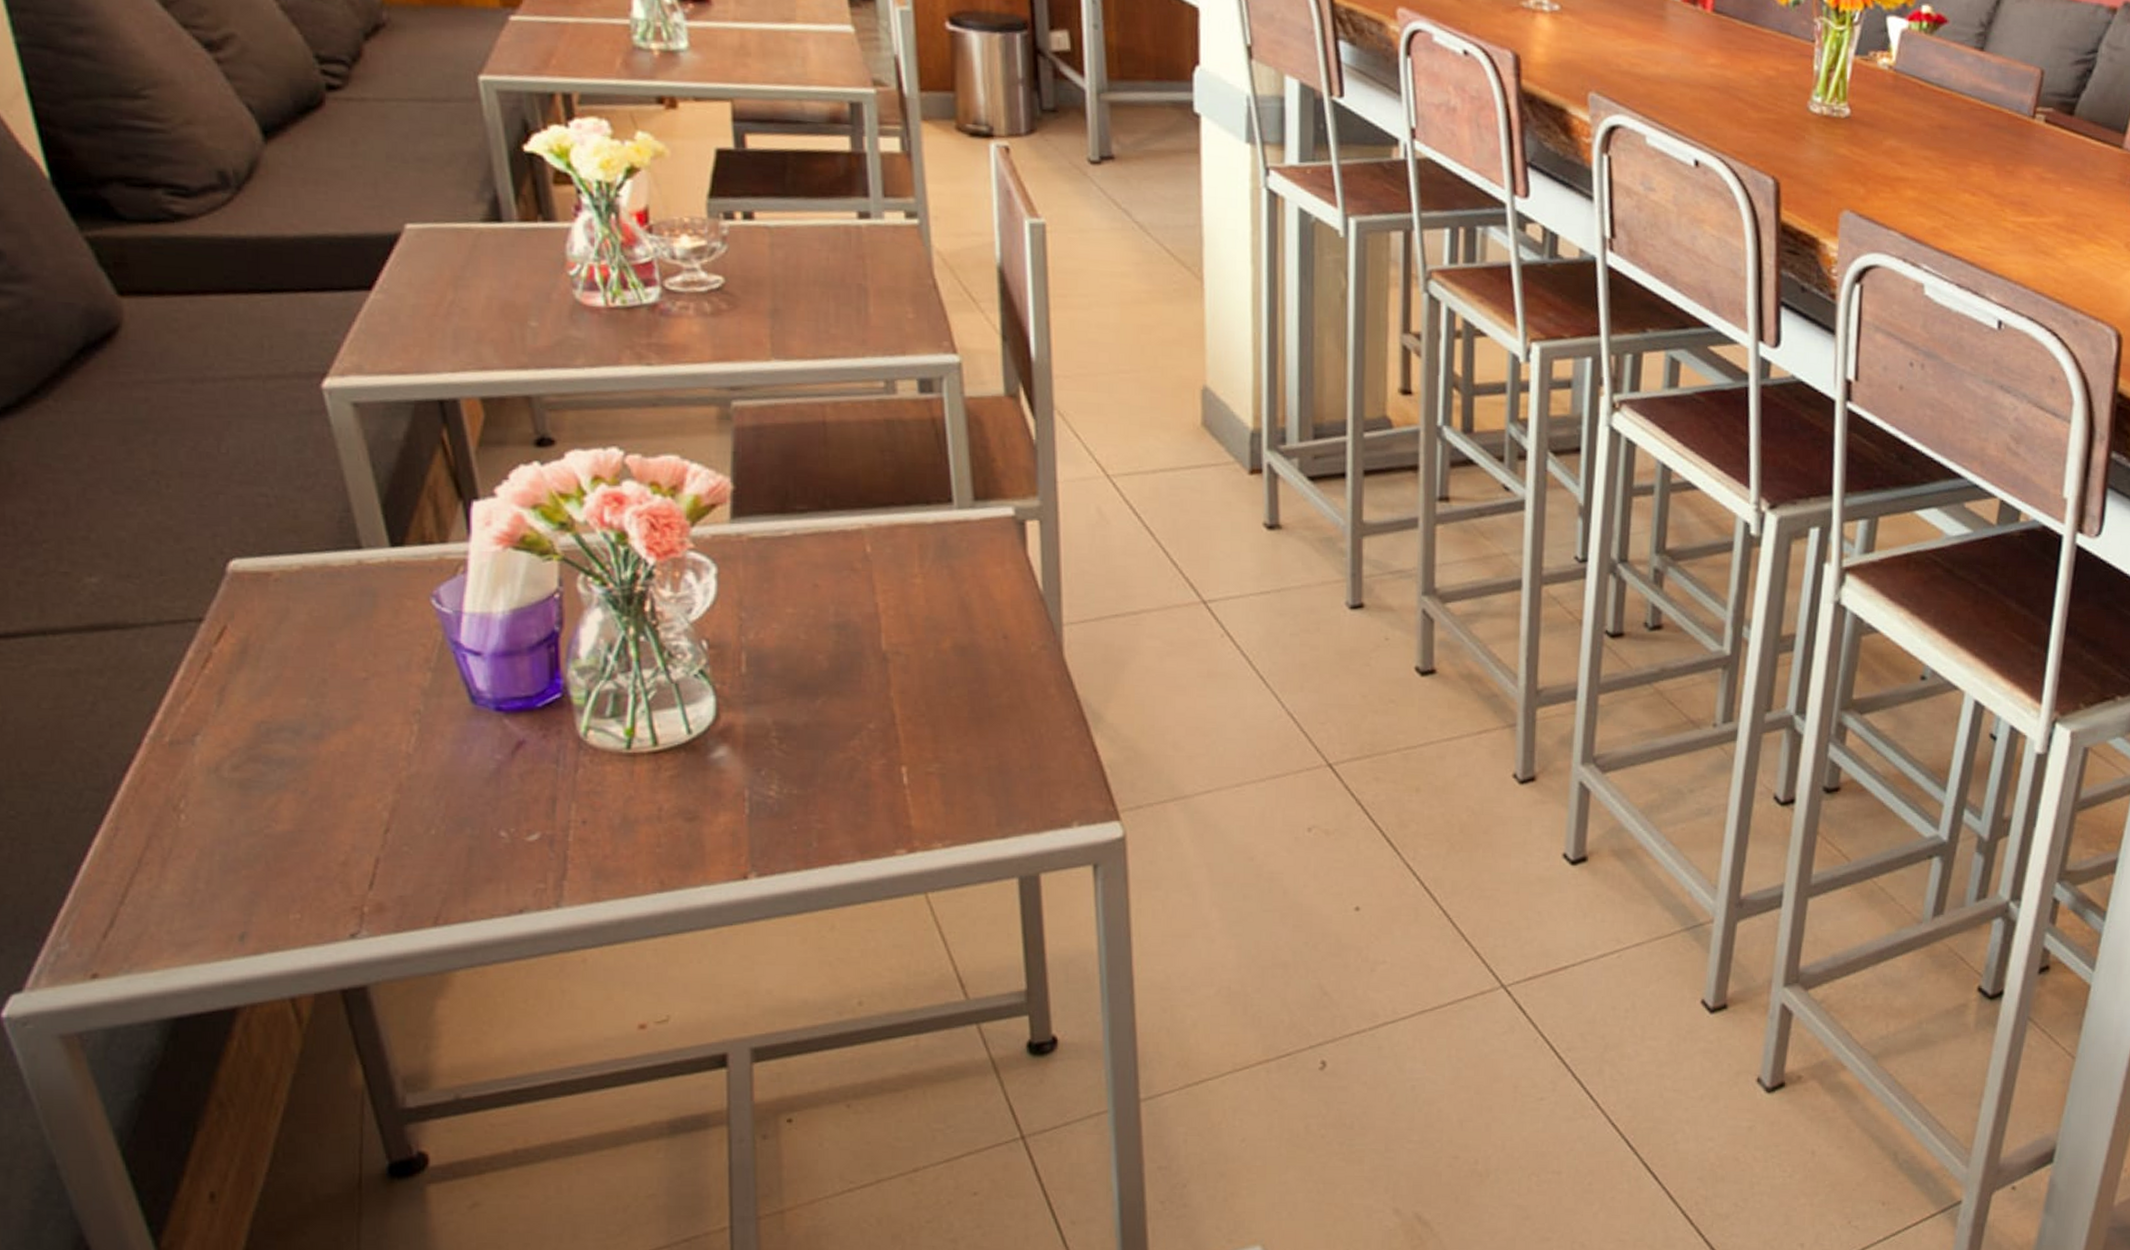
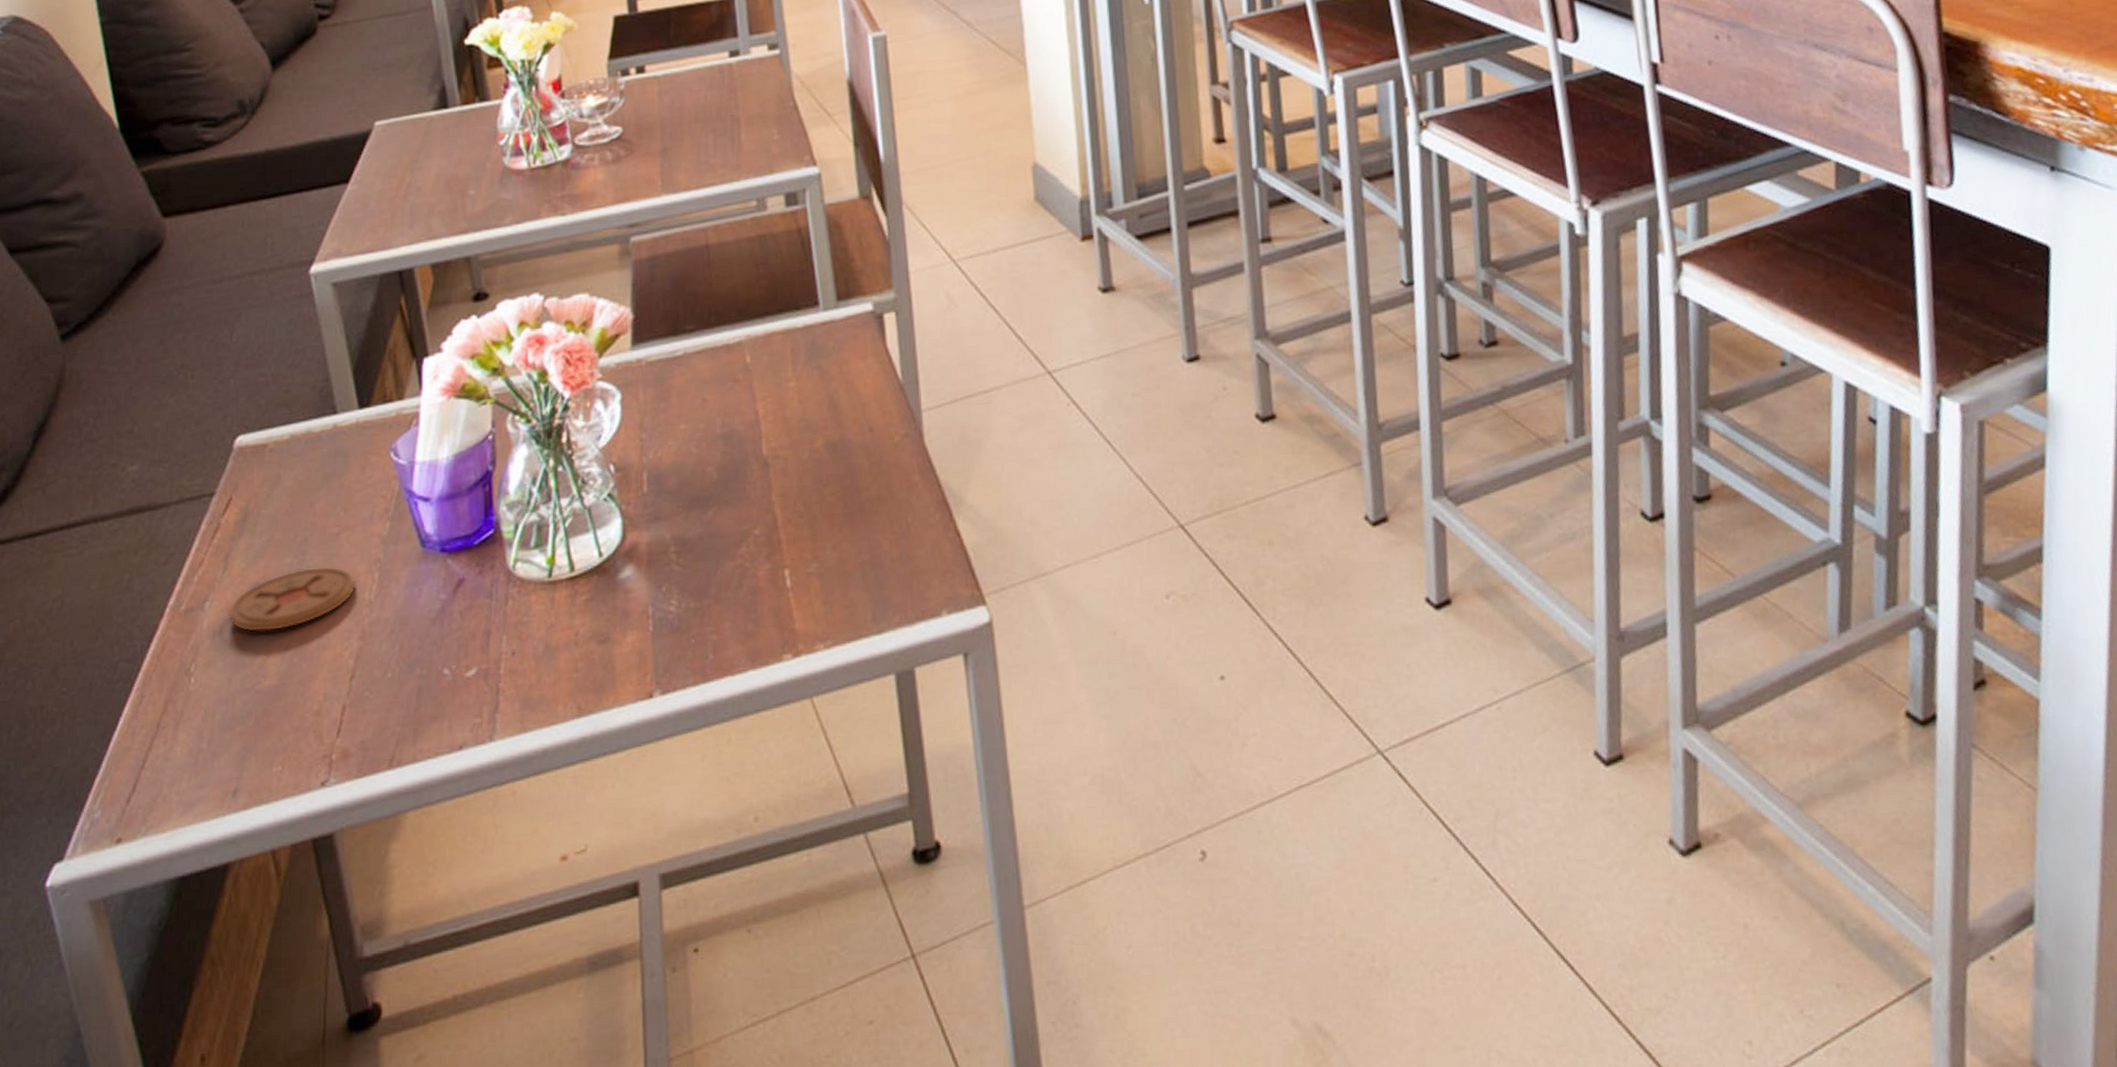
coaster: none [225,711,390,775] -> present [227,566,356,633]

